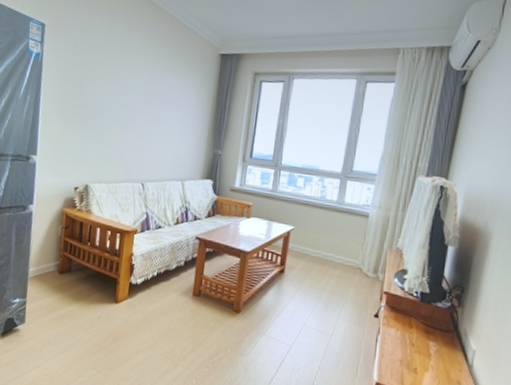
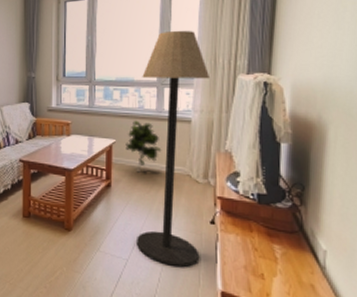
floor lamp: none [302,125,391,357] -> present [137,30,209,267]
indoor plant: none [303,209,338,262] -> present [125,120,162,173]

